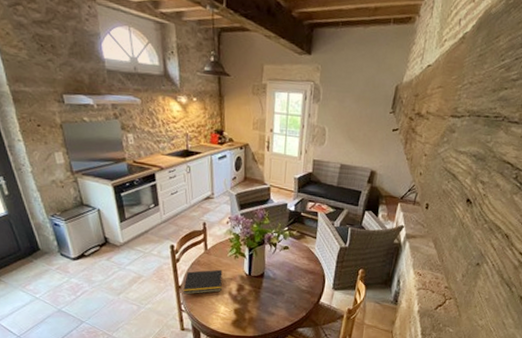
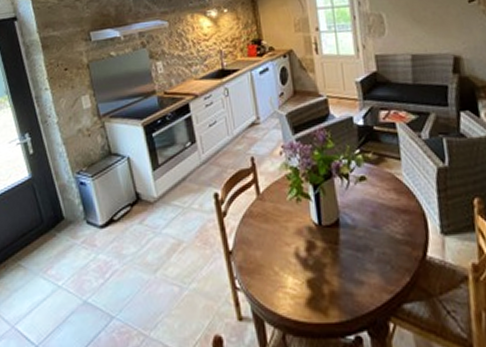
notepad: present [183,269,223,295] -> none [235,220,285,263]

